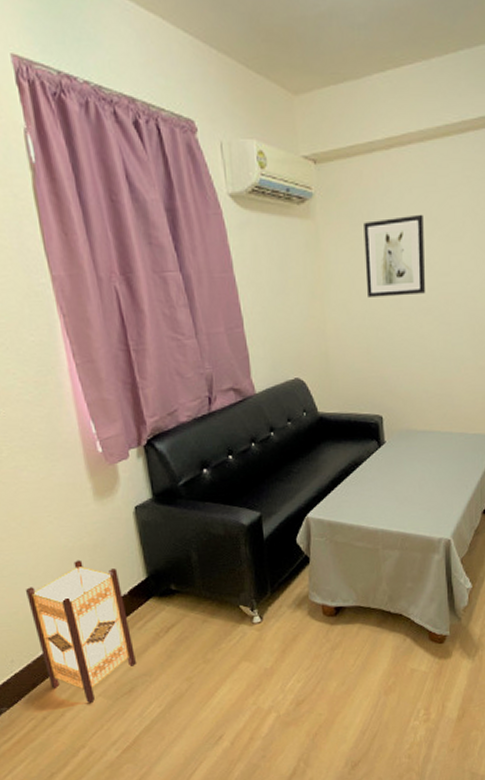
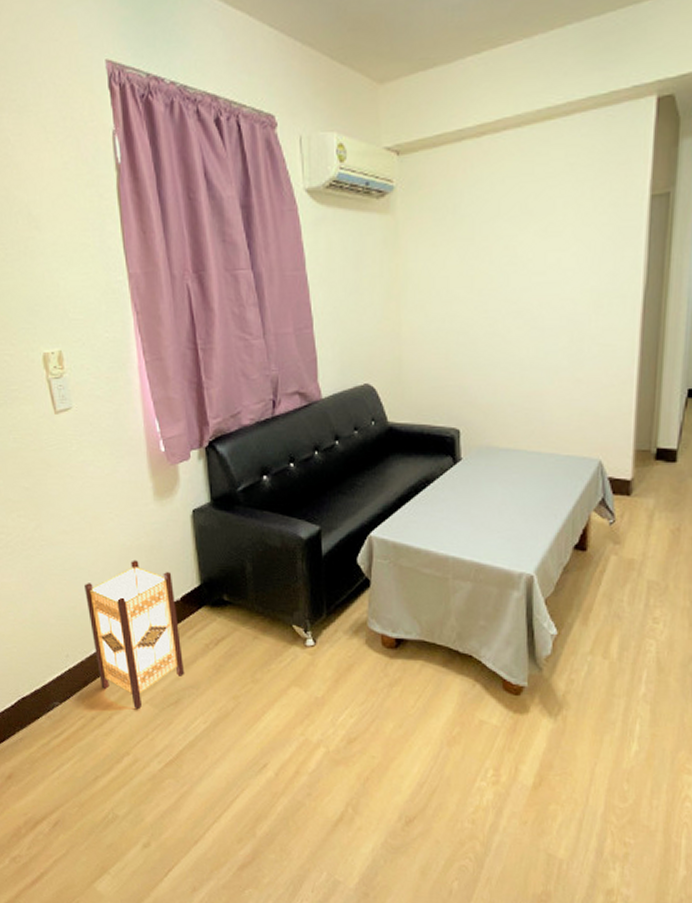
wall art: present [364,214,425,297] -> none [448,206,517,298]

